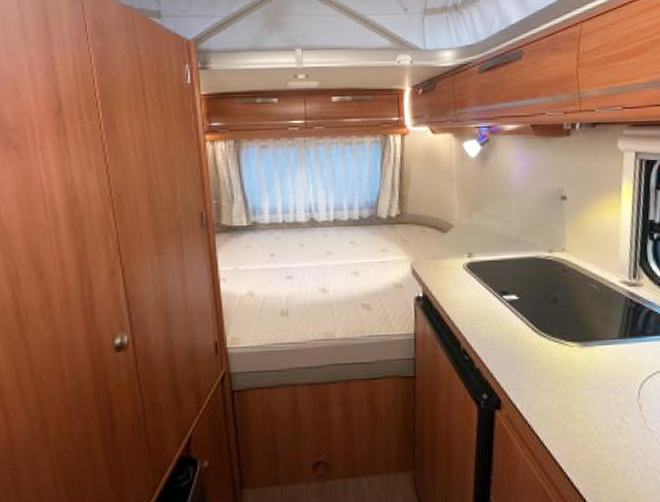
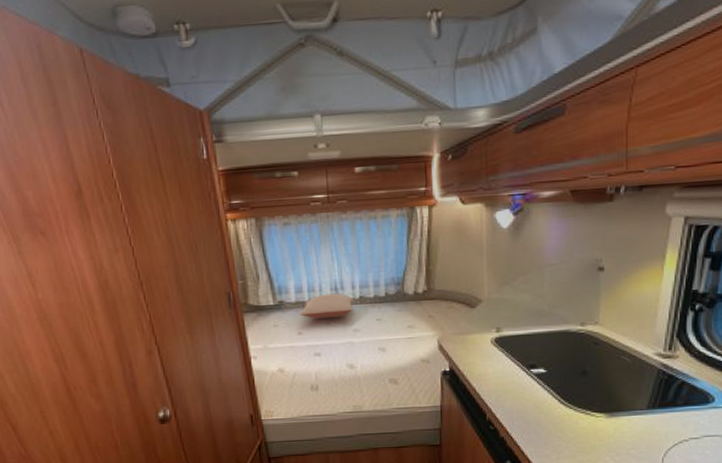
pillow: none [272,215,329,240] -> present [299,293,355,319]

